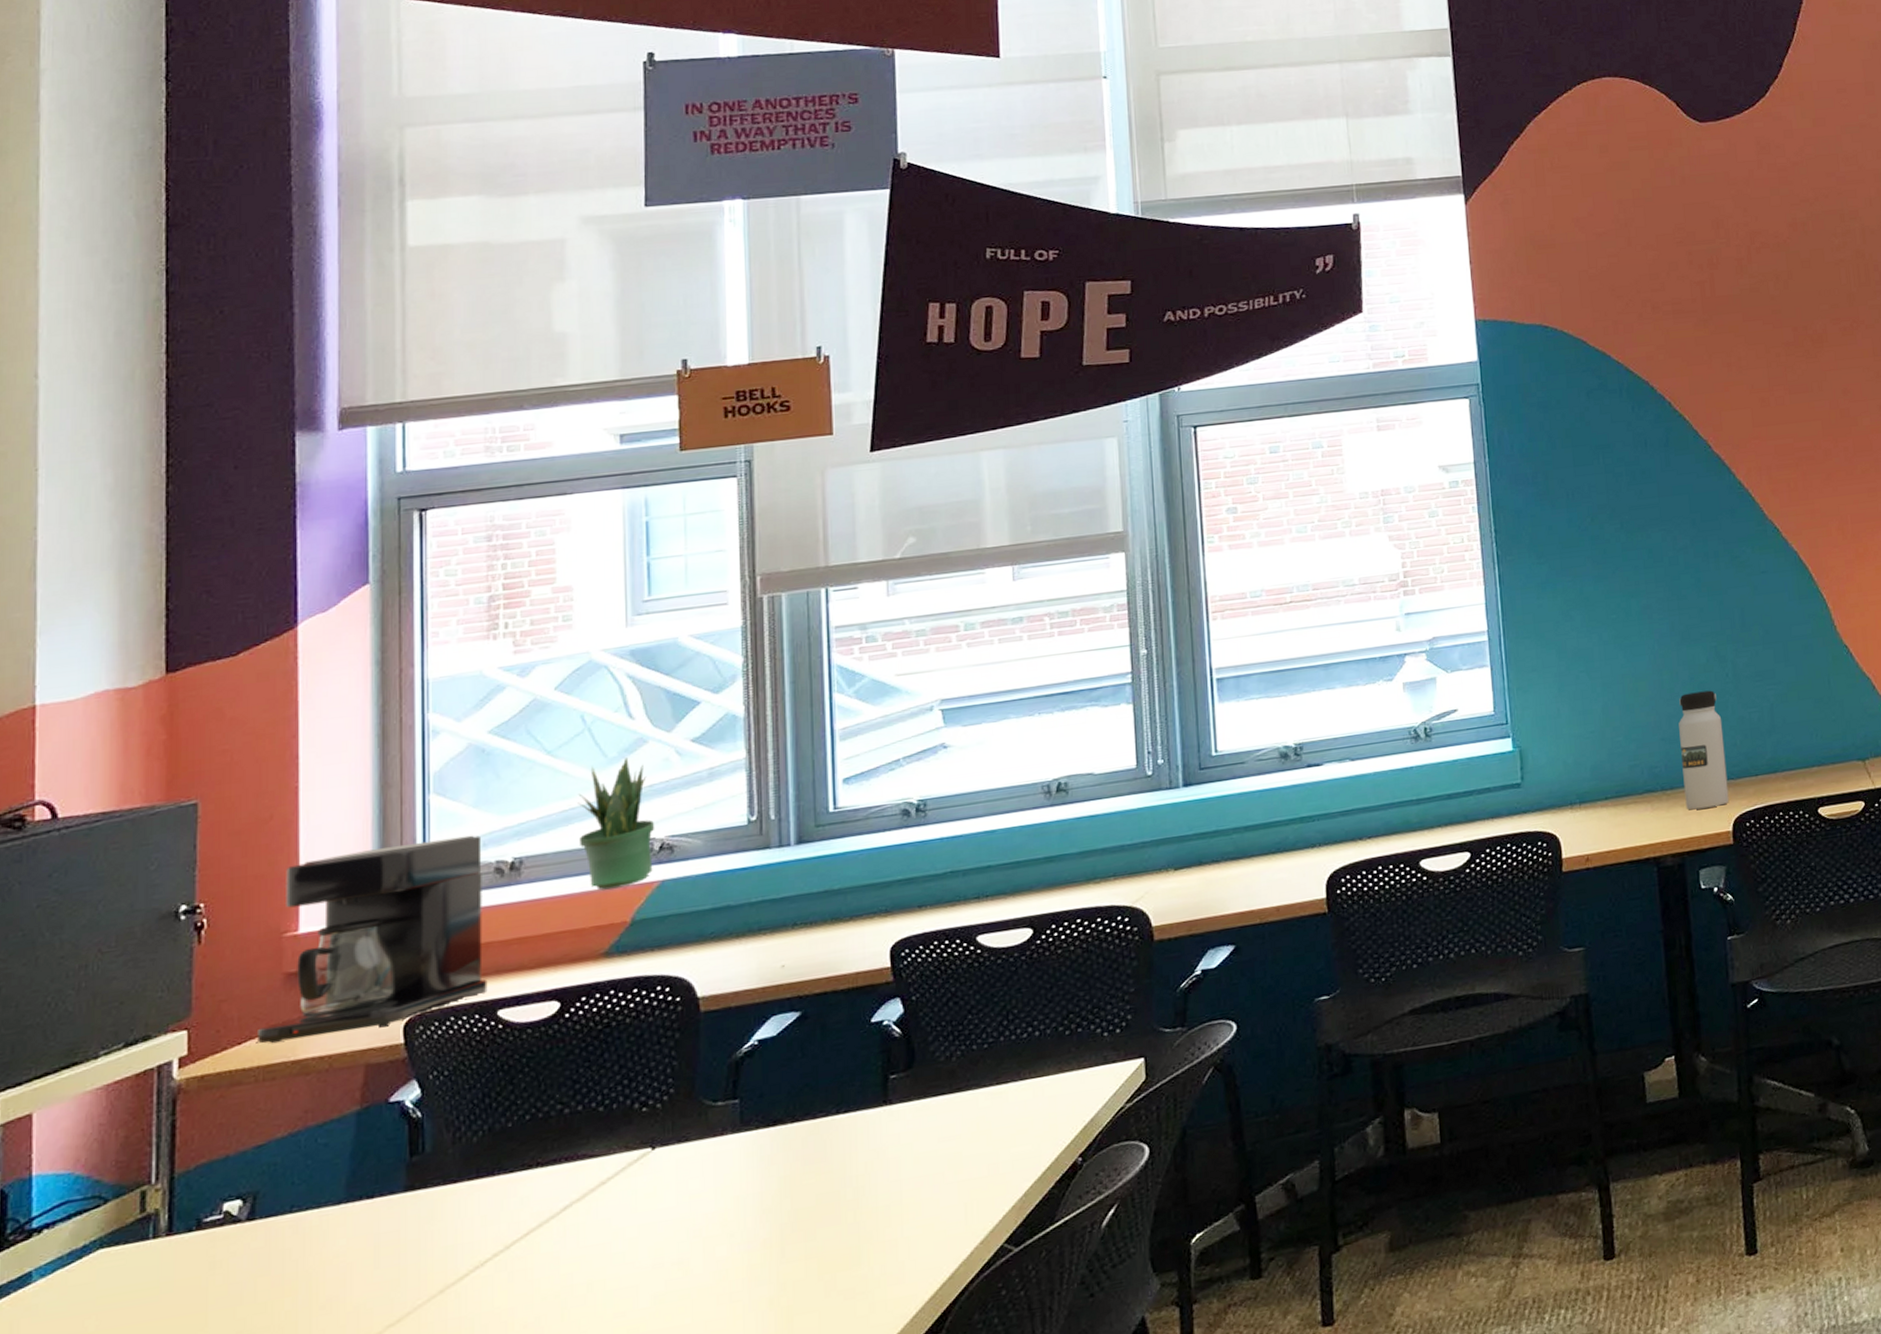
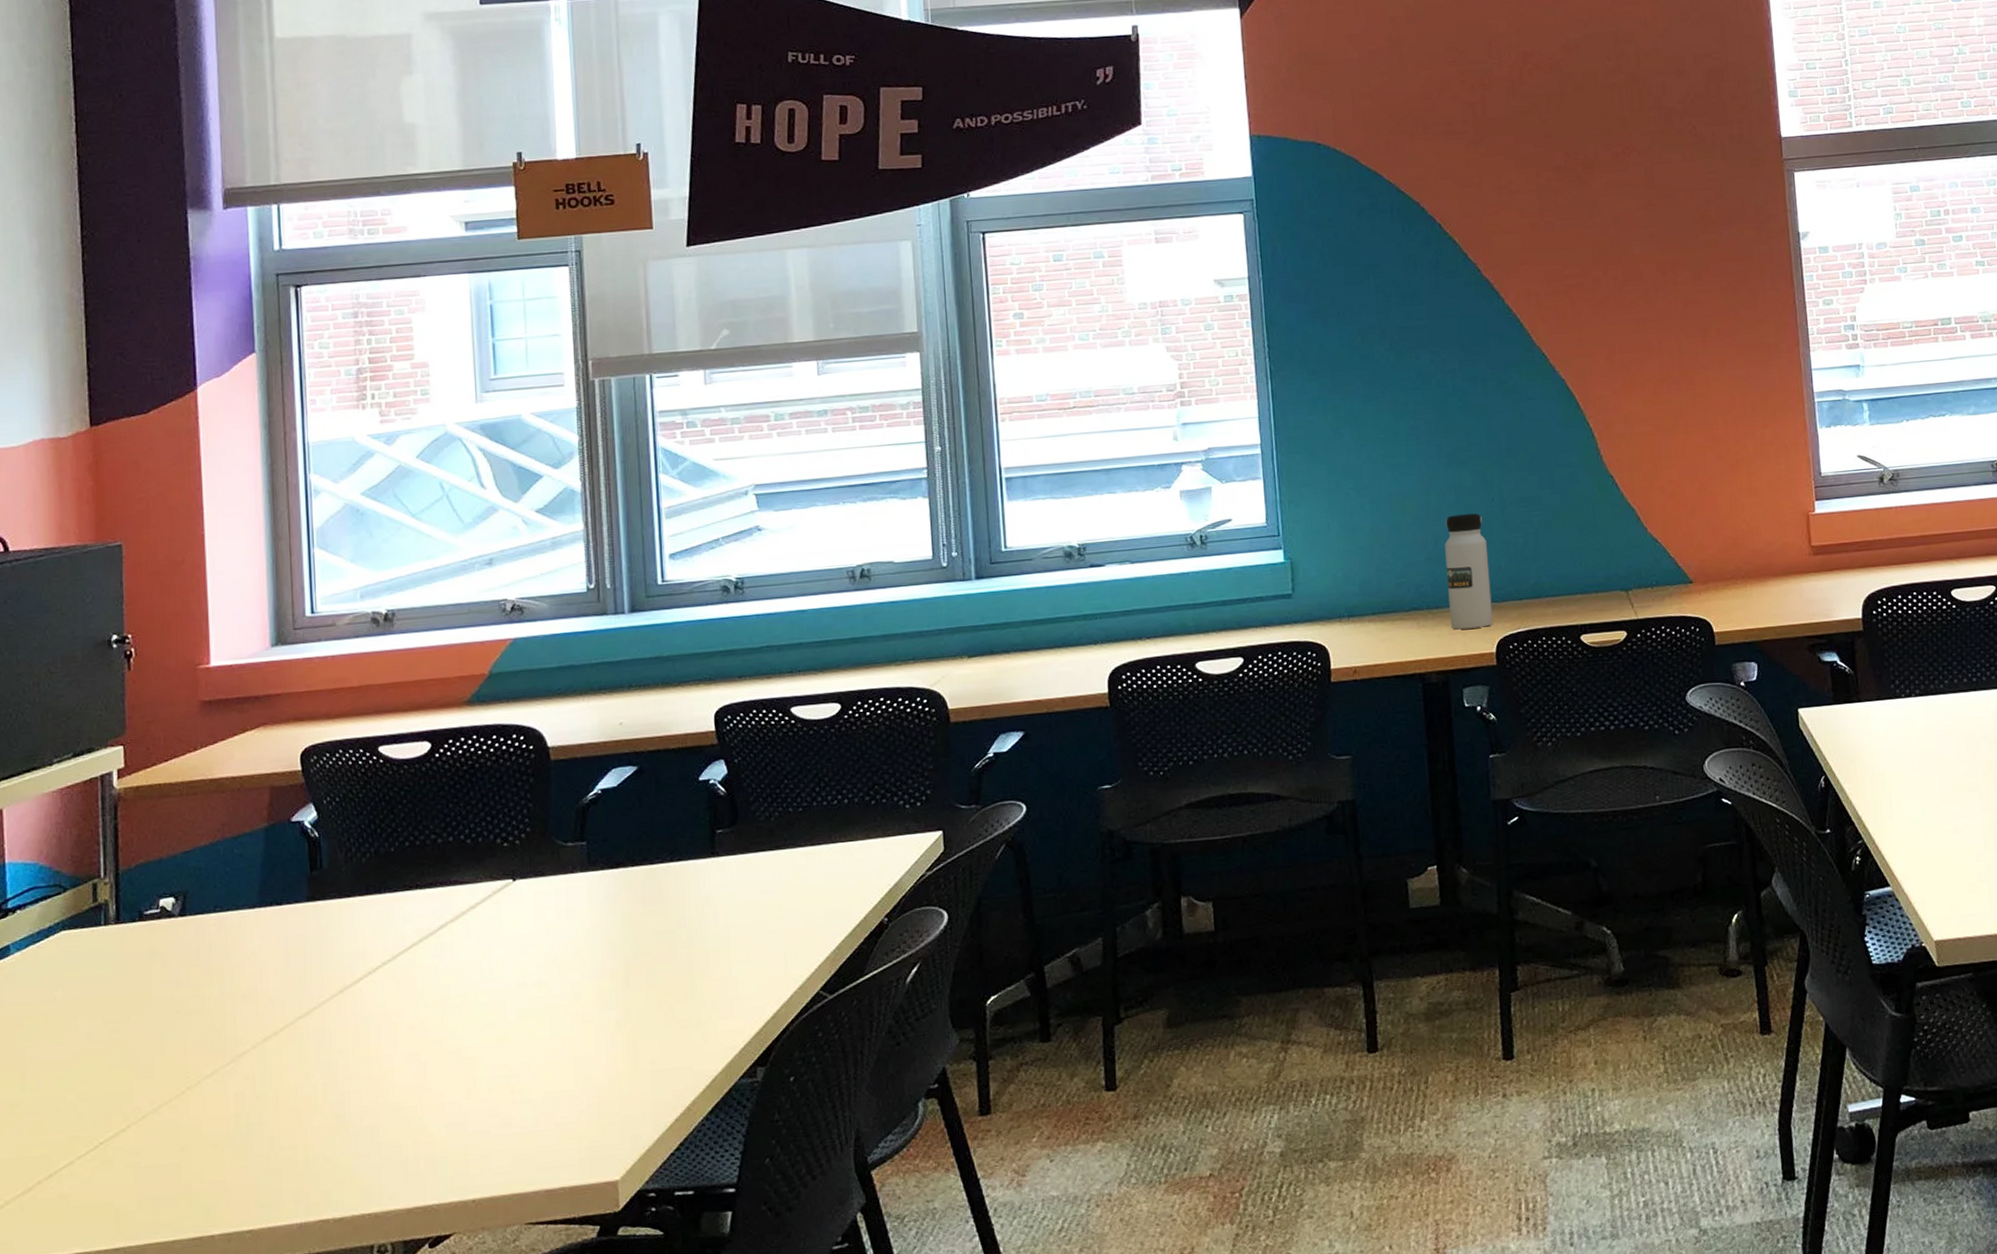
coffee maker: present [258,835,488,1044] -> none [180,587,369,763]
planter: present [578,758,655,891] -> none [439,524,507,644]

